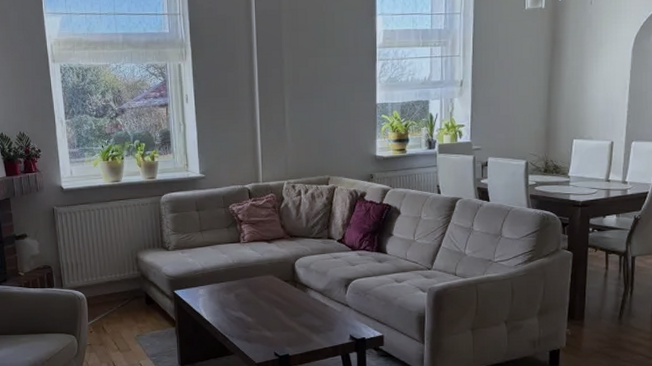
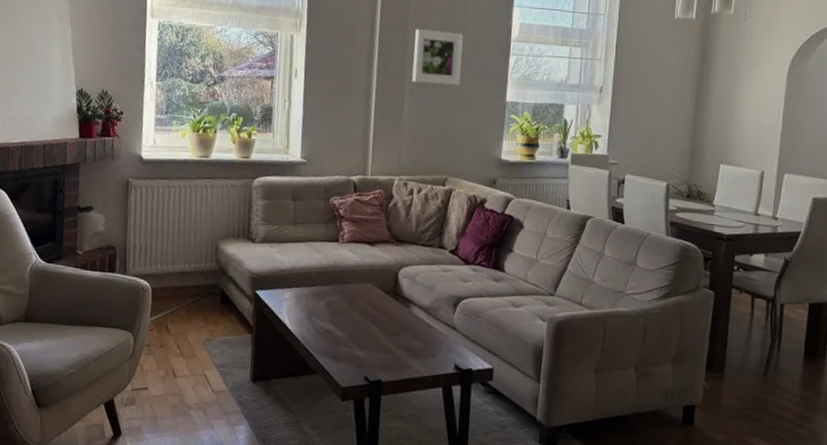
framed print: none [289,45,334,95] -> present [412,29,463,85]

